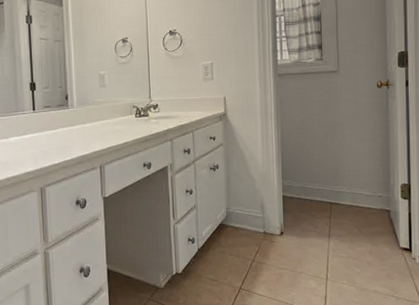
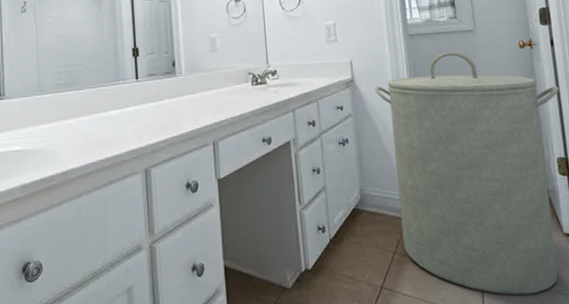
laundry hamper: none [244,90,409,297] -> present [374,52,560,296]

